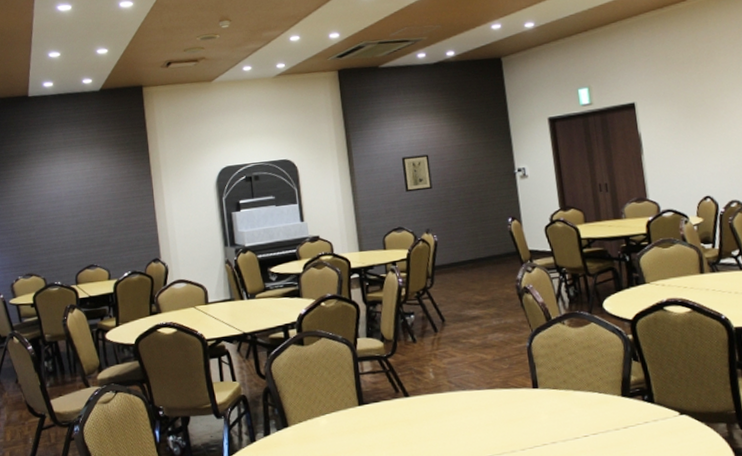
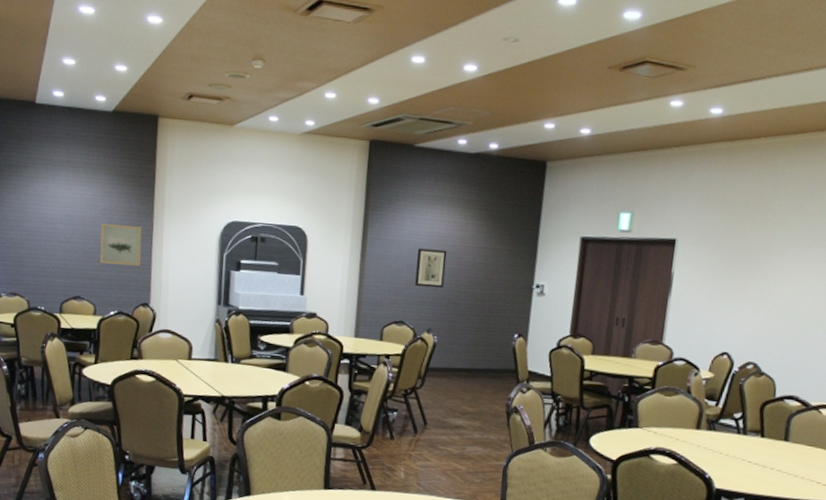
wall art: none [104,189,146,229] -> present [100,224,142,266]

